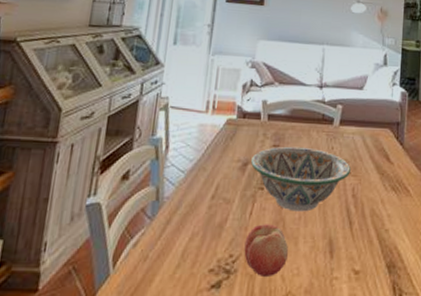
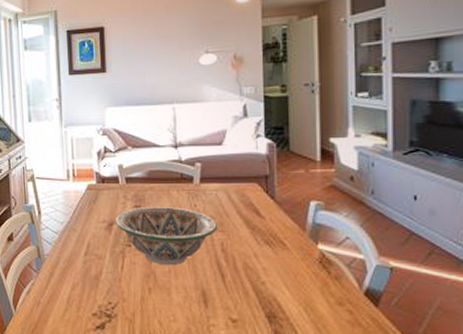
fruit: present [244,224,289,278] -> none [120,276,163,322]

